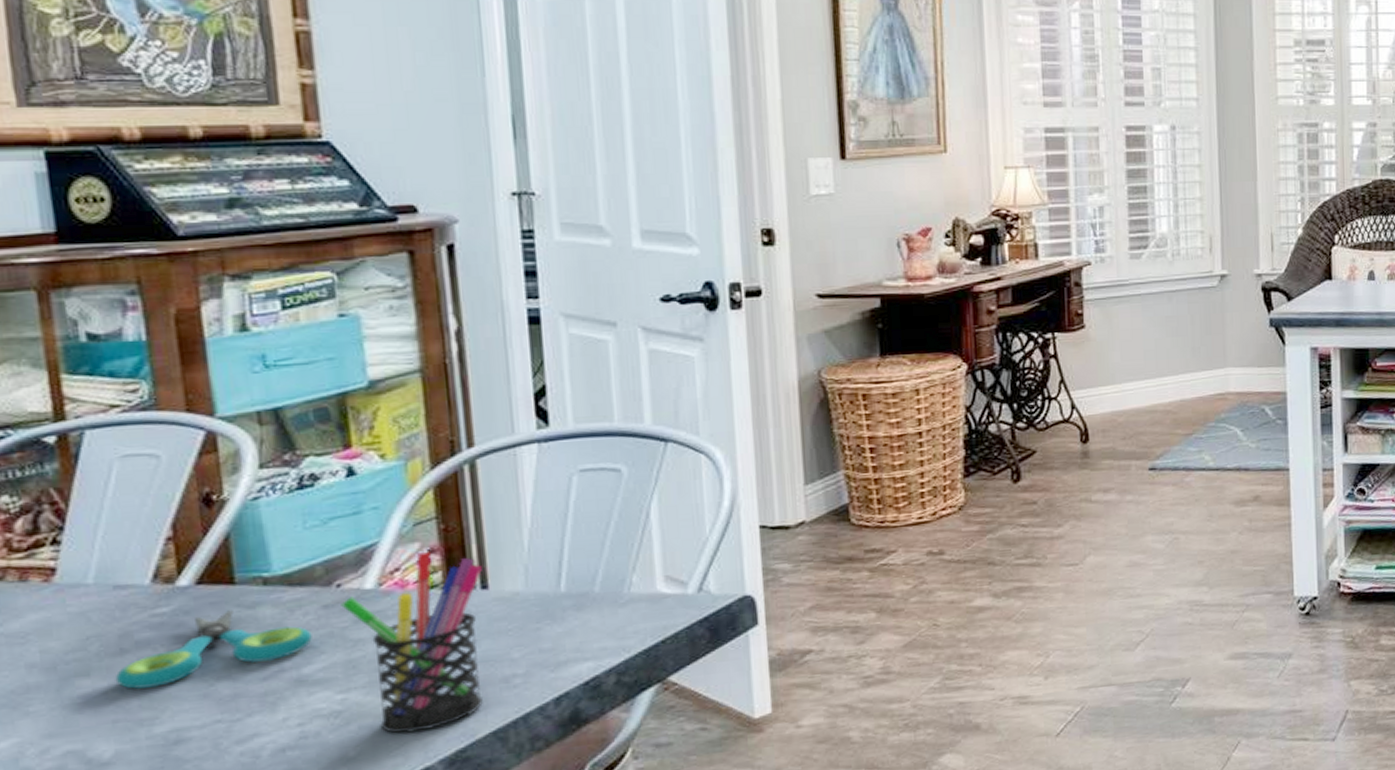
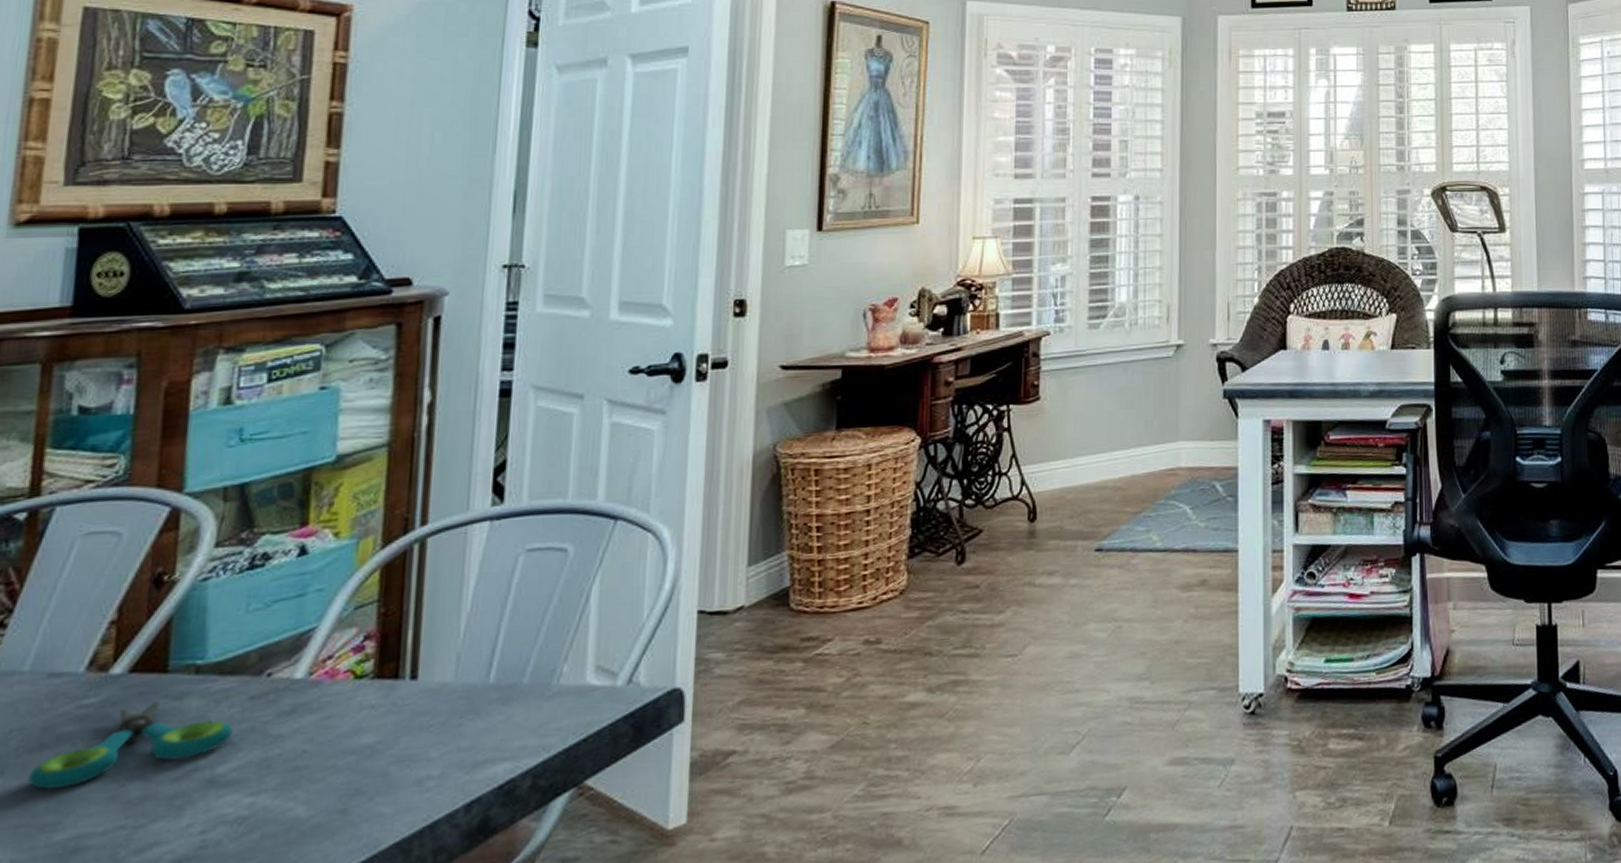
pen holder: present [341,551,484,734] -> none [268,637,416,844]

